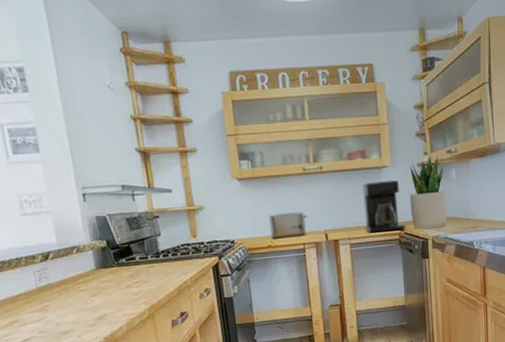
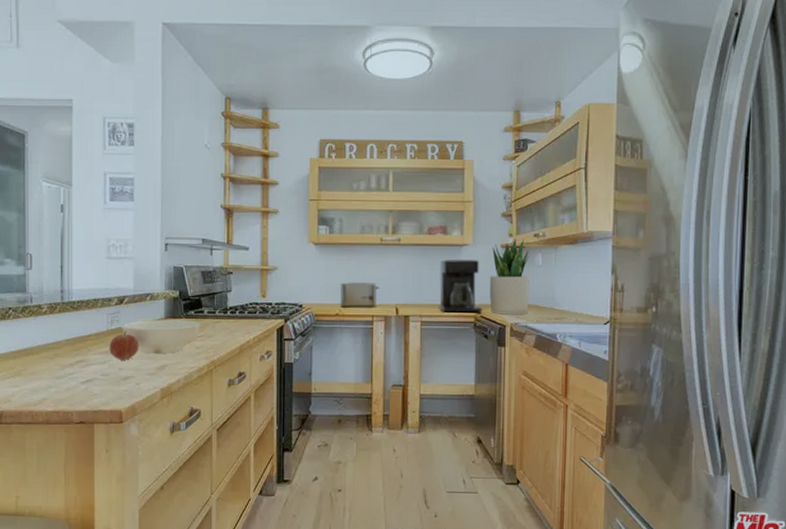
fruit: none [41,285,75,316] -> present [109,330,139,360]
bowl: none [50,267,135,307] -> present [121,319,201,355]

